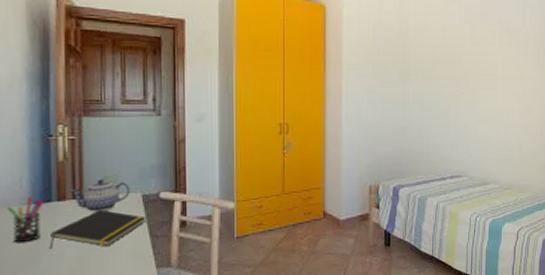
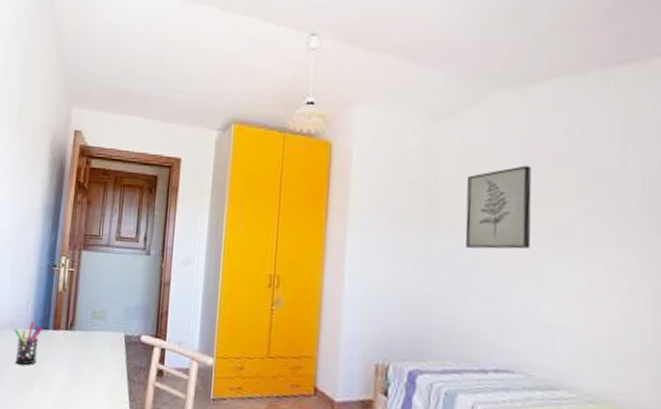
notepad: present [49,210,146,249] -> none [42,344,126,384]
teapot: present [69,179,130,212] -> none [63,313,115,347]
wall art: none [428,24,471,89] -> present [465,165,532,250]

